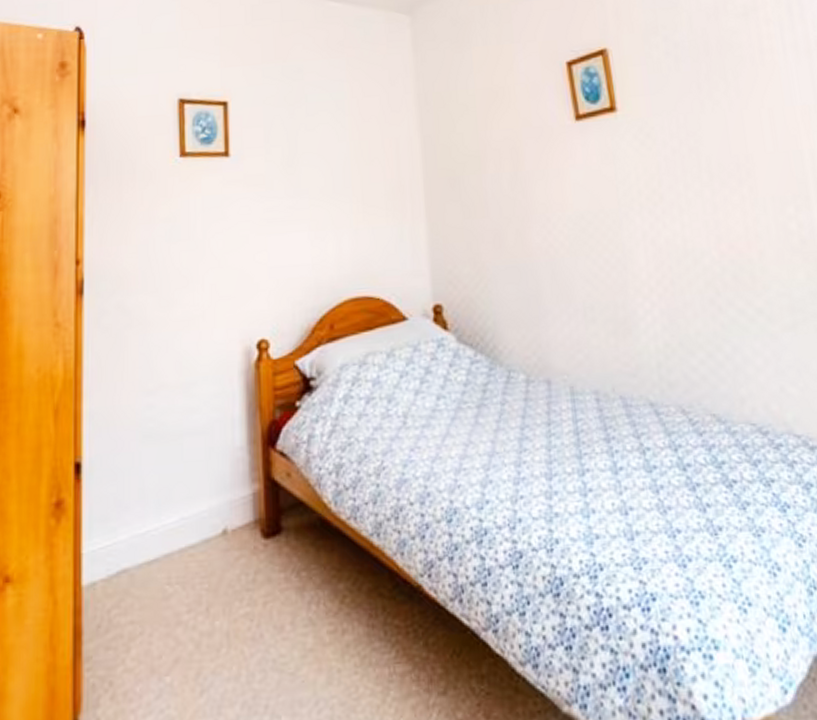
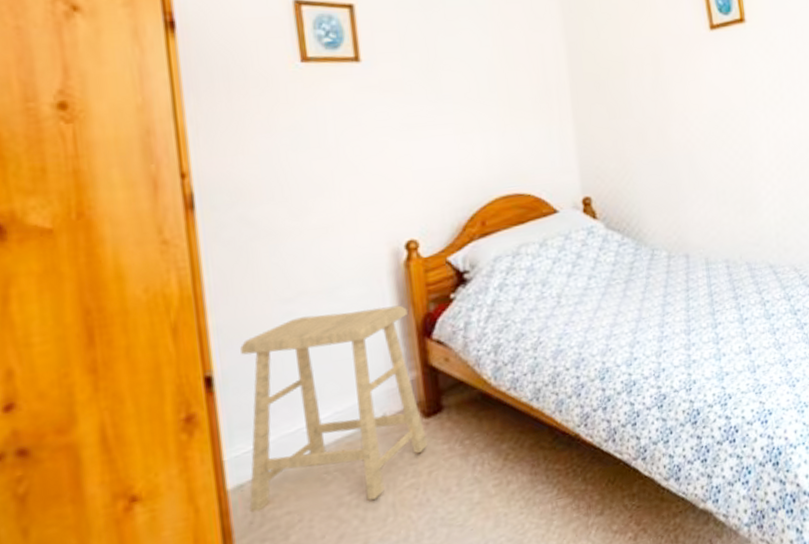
stool: none [99,408,266,624] -> present [240,305,429,513]

